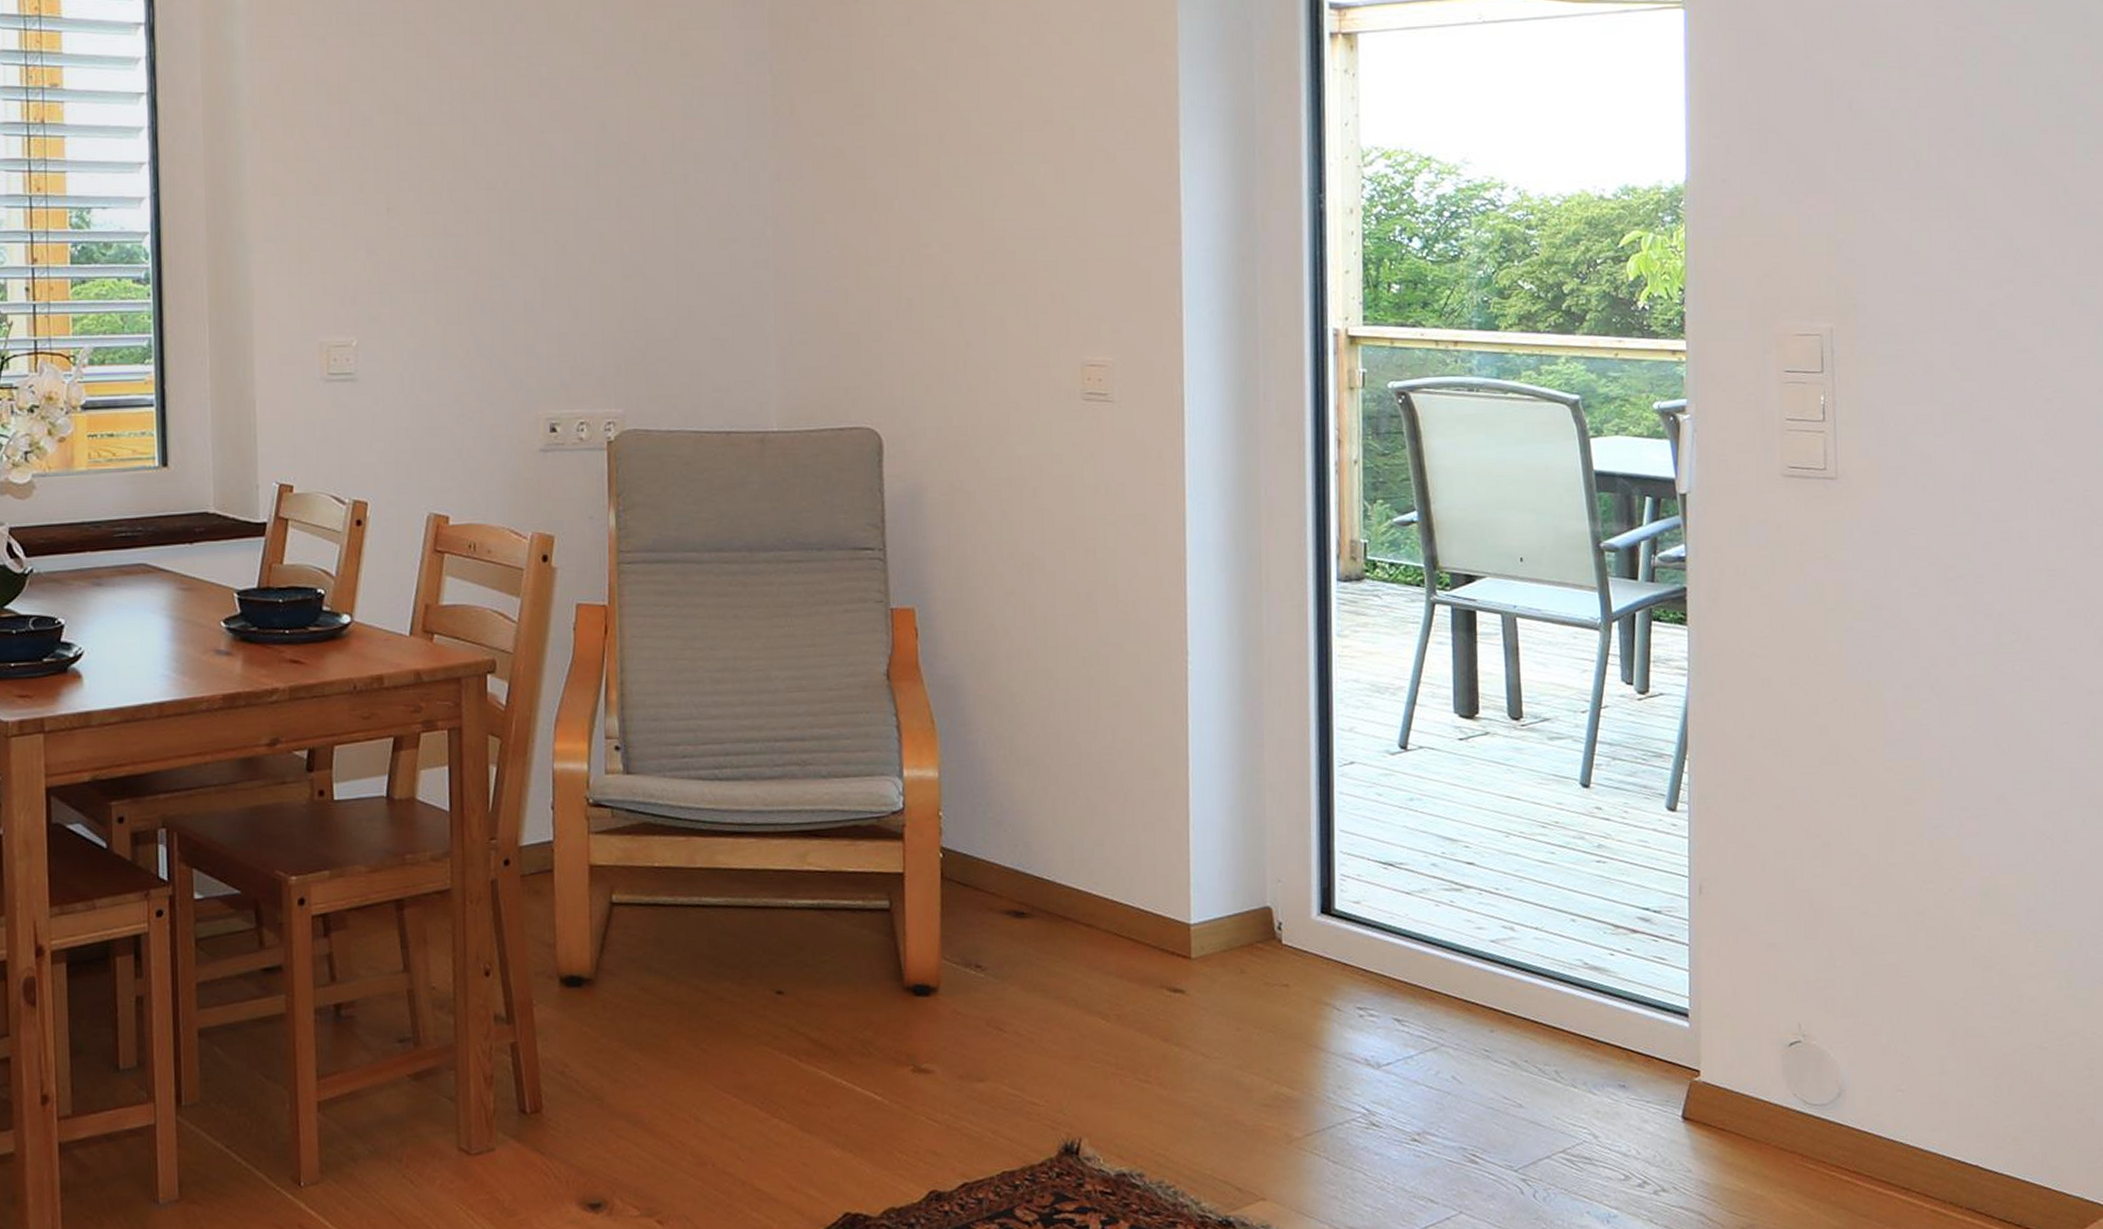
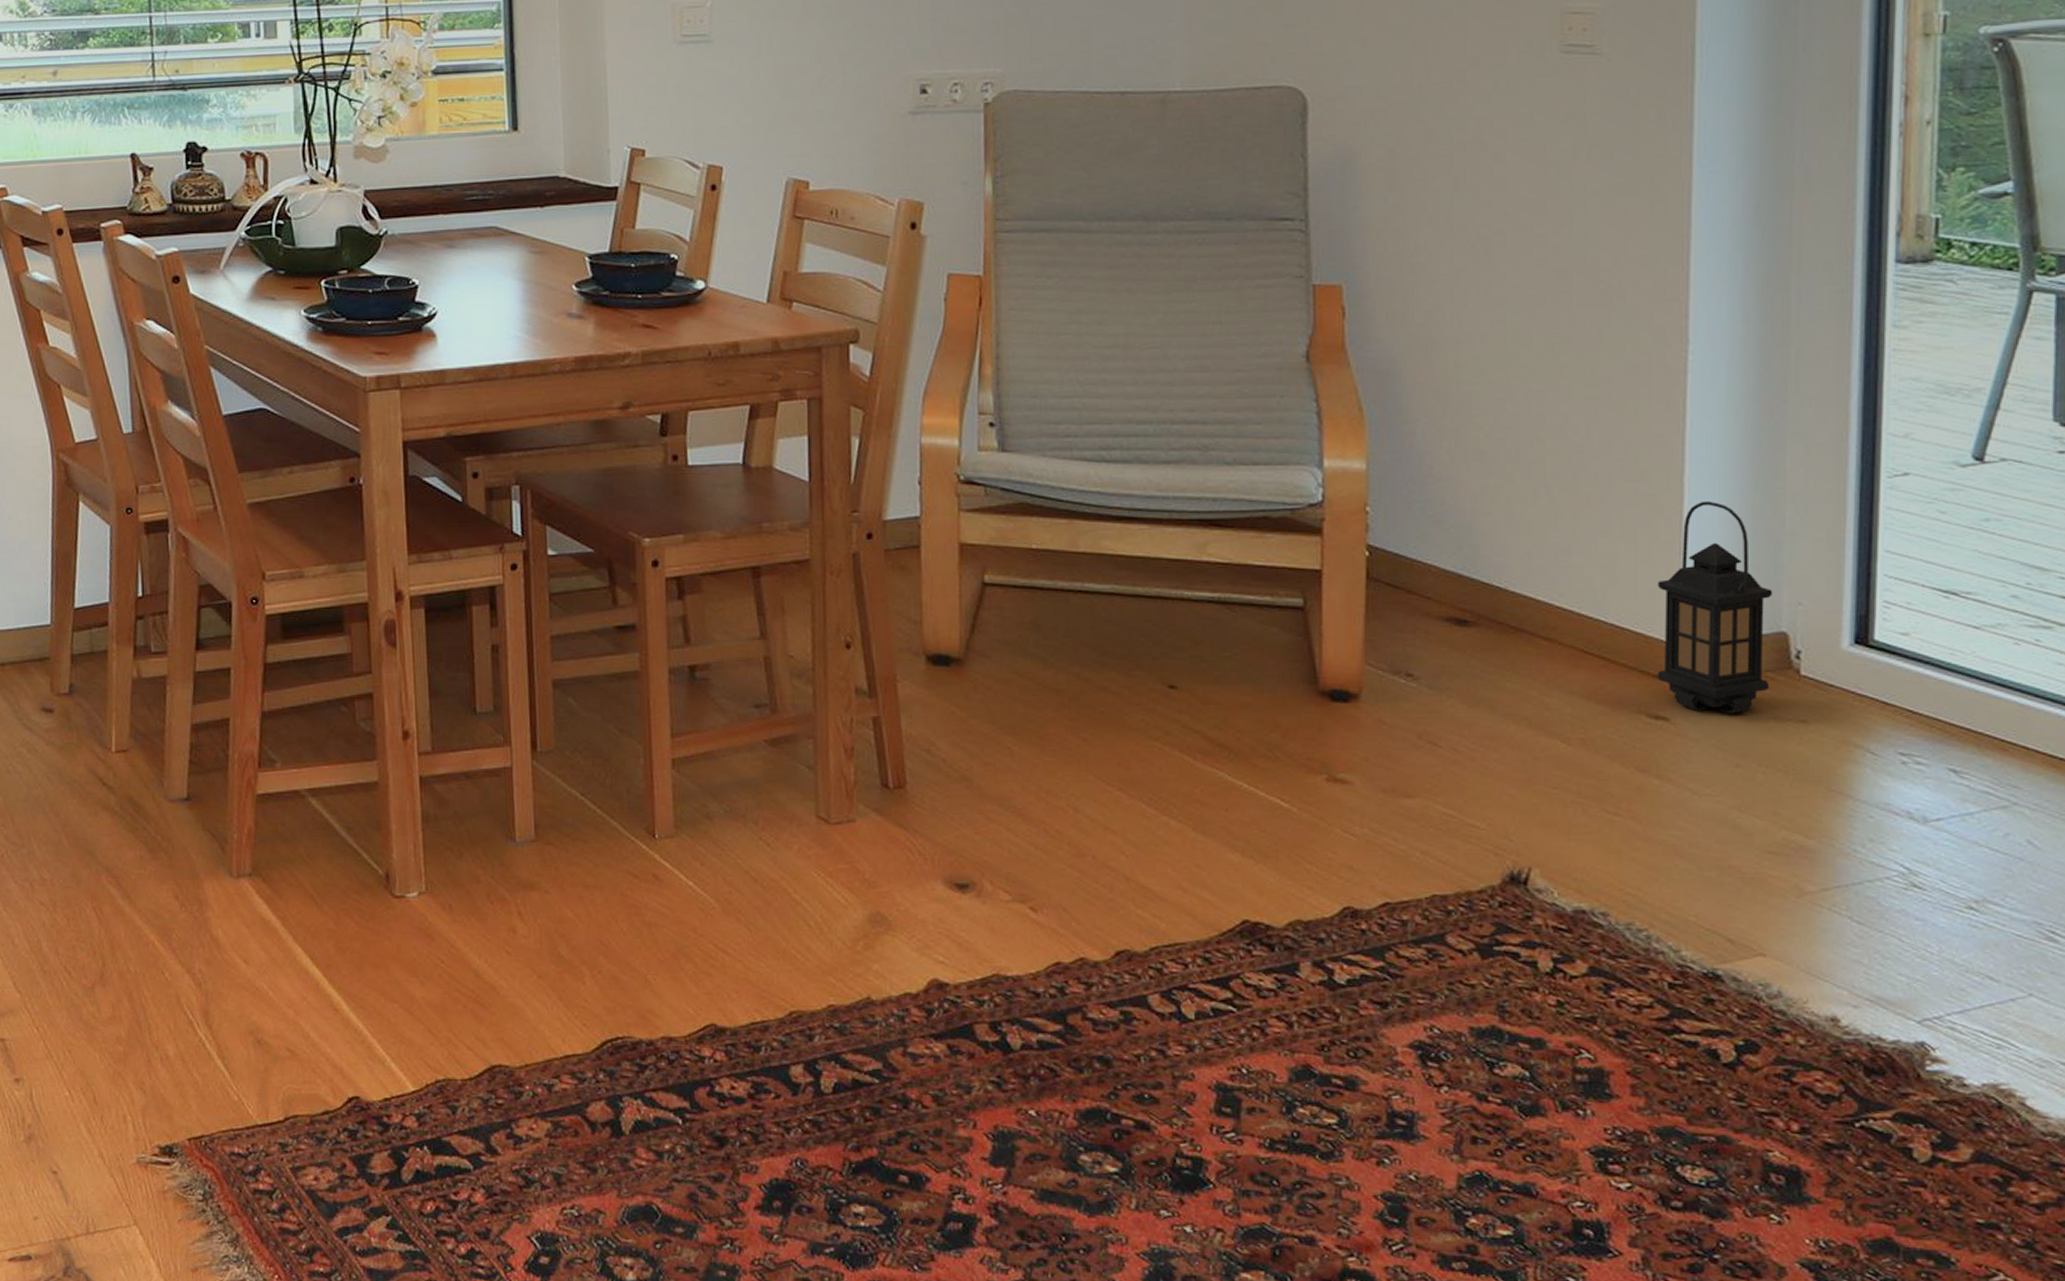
lantern: none [1171,793,1260,983] -> present [1657,501,1773,714]

